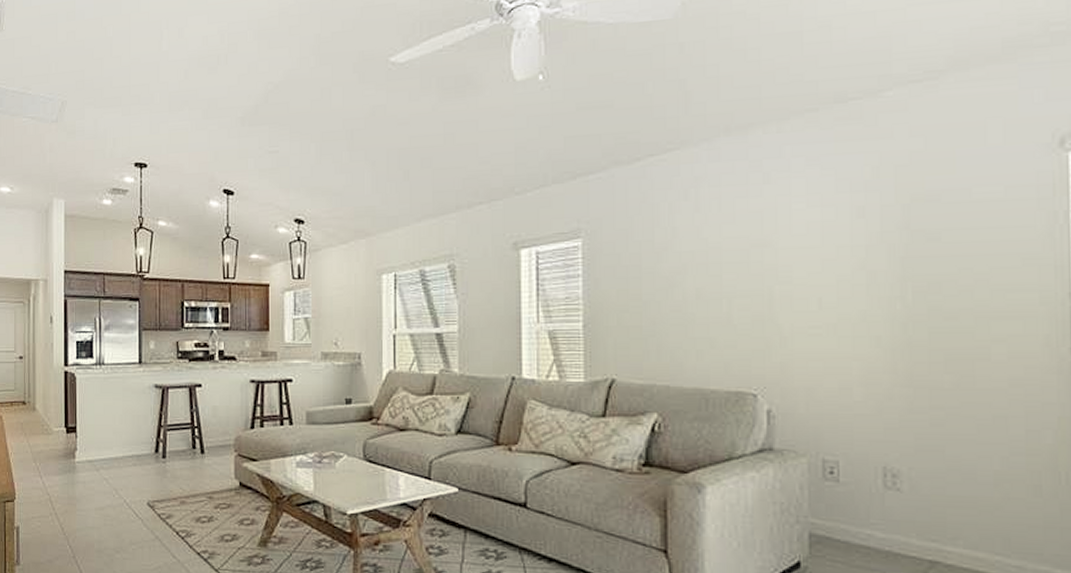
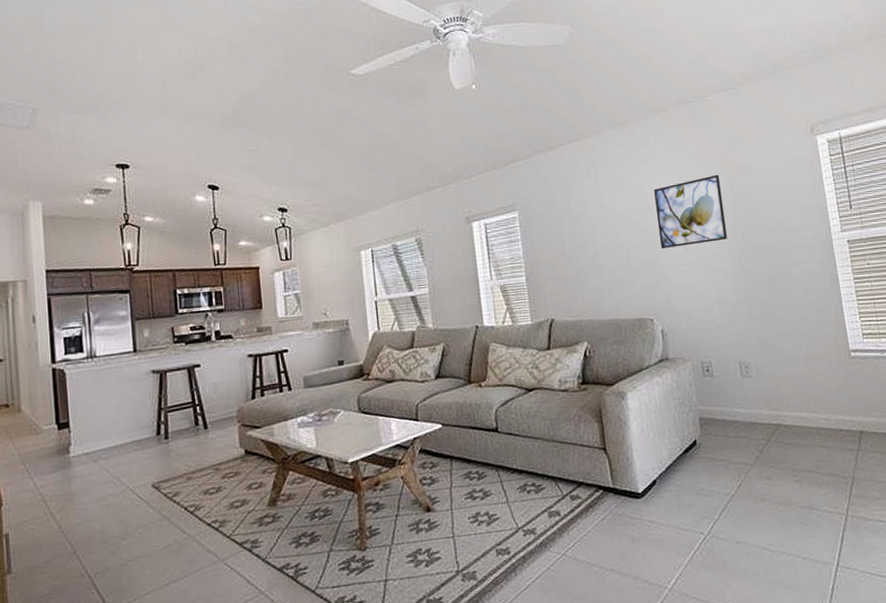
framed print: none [780,203,890,301] -> present [654,174,727,248]

